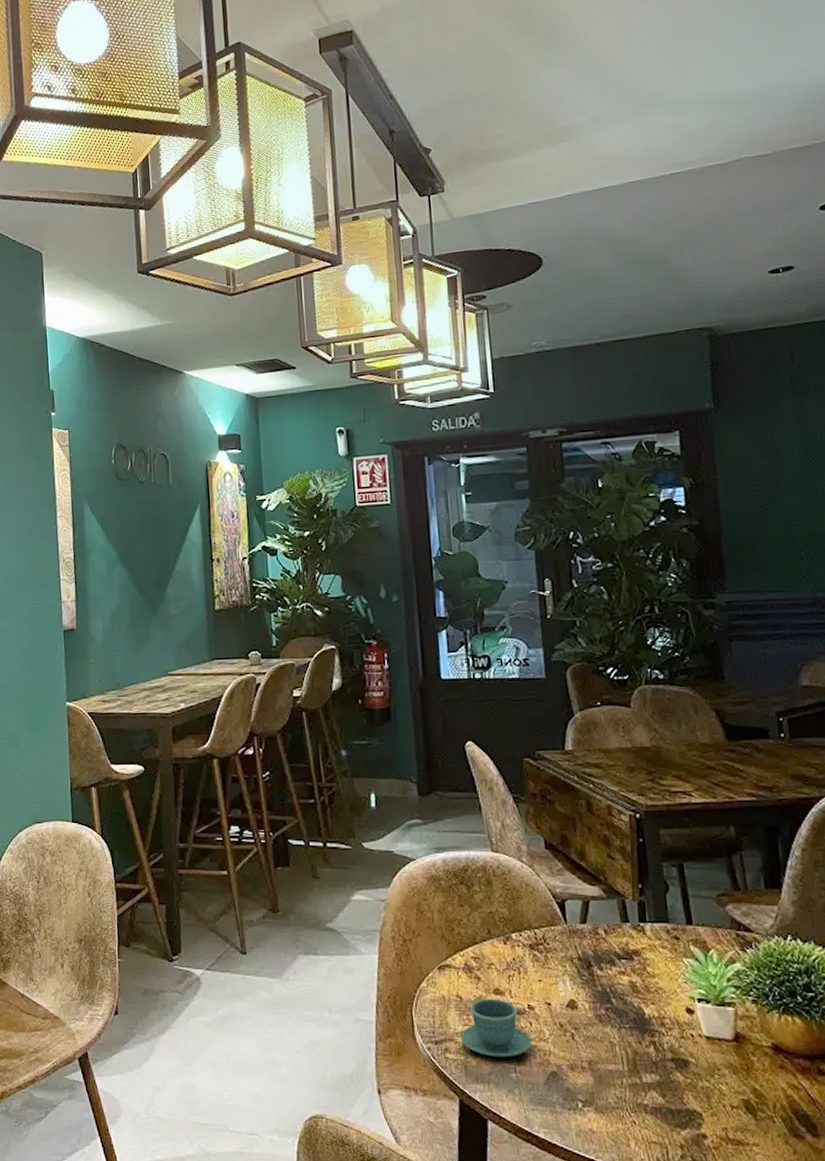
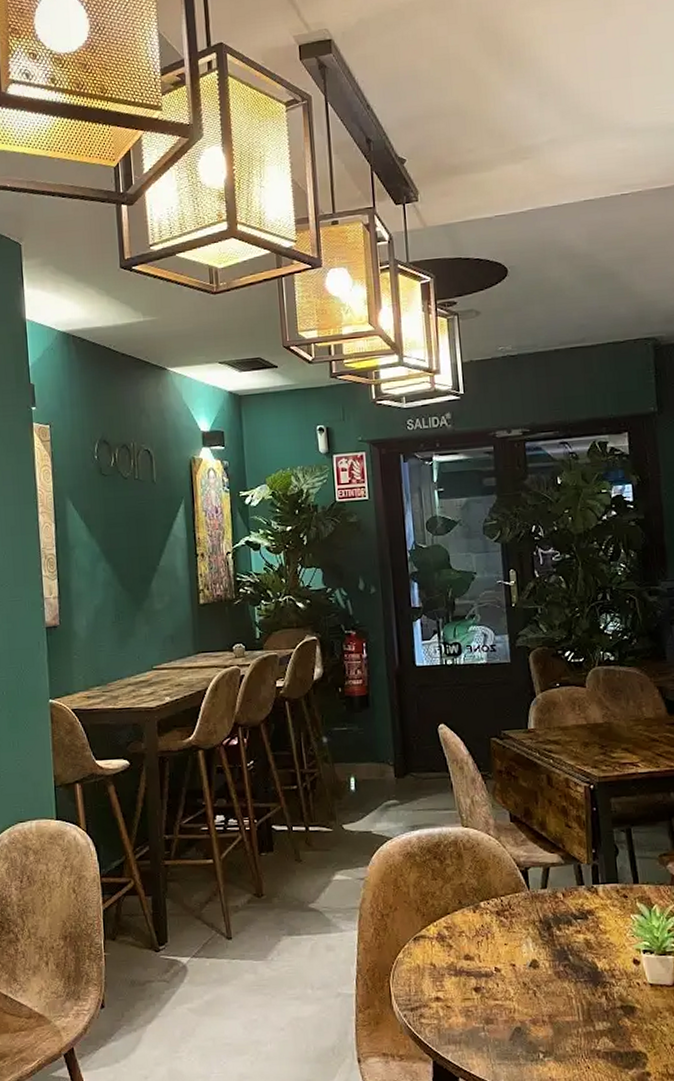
teacup: present [460,999,532,1058] -> none [434,964,499,1019]

